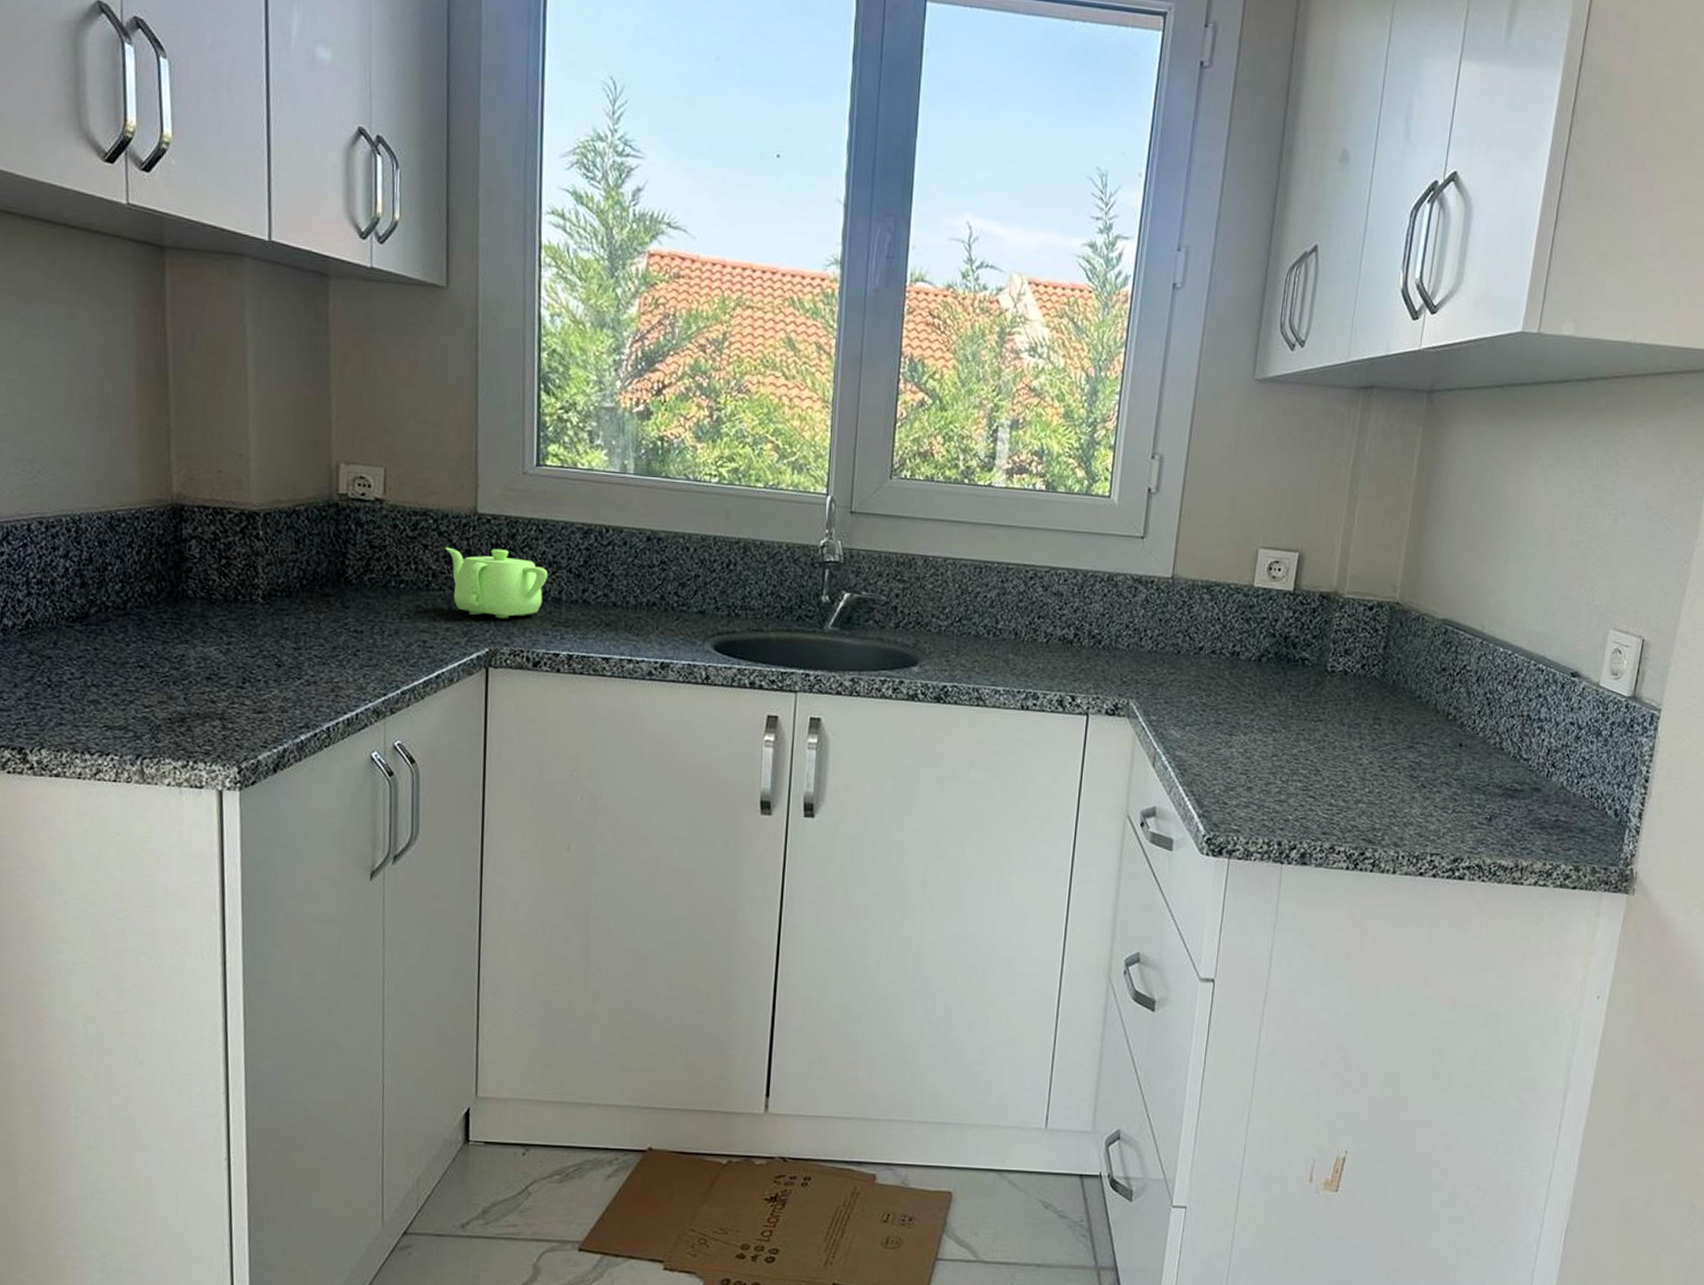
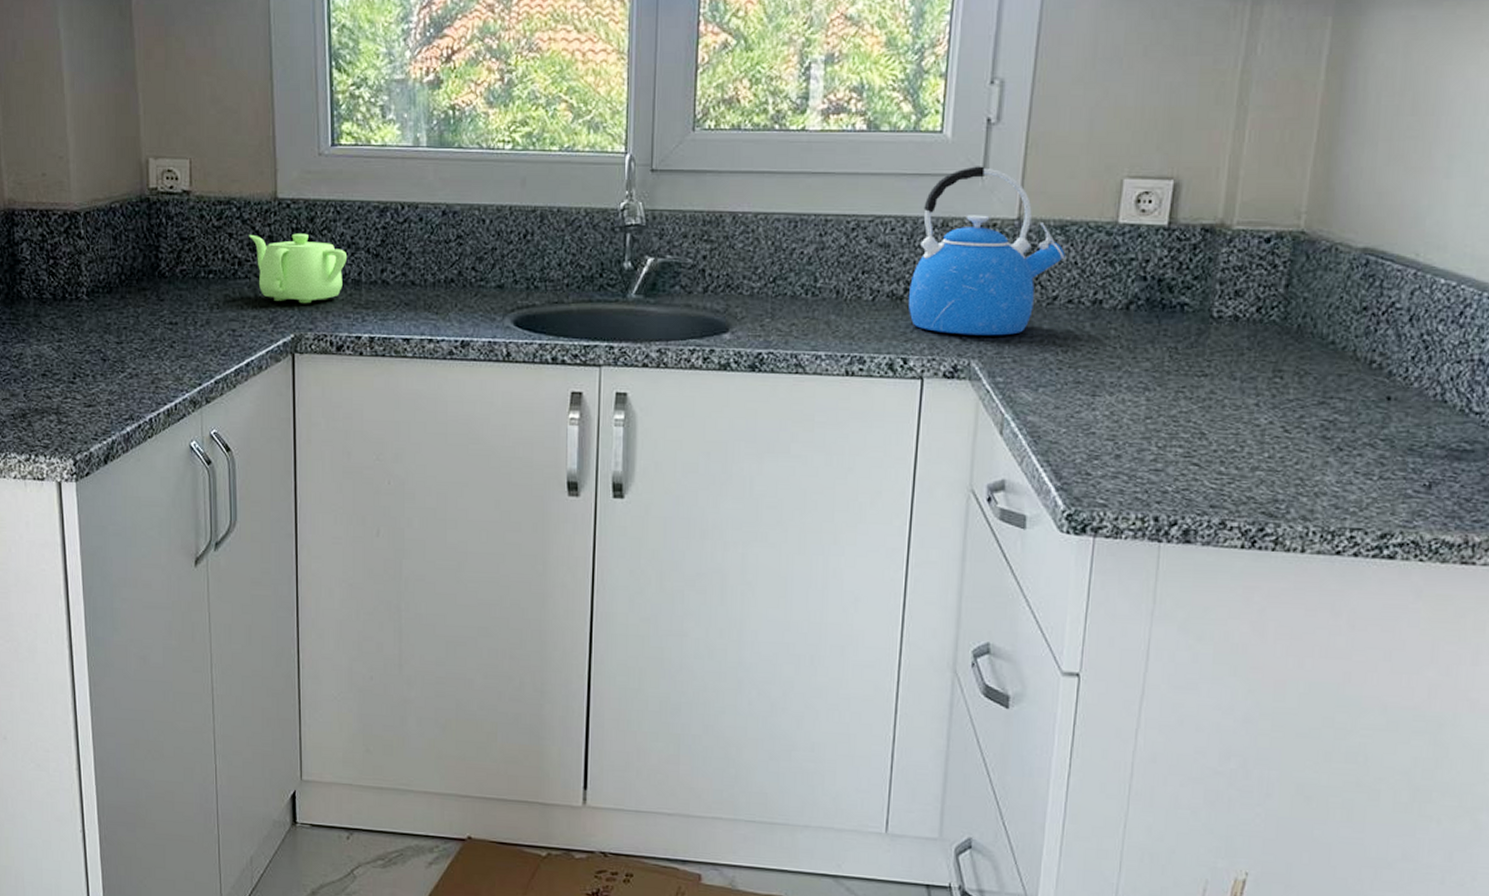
kettle: none [1077,529,1210,680] -> present [909,166,1065,336]

